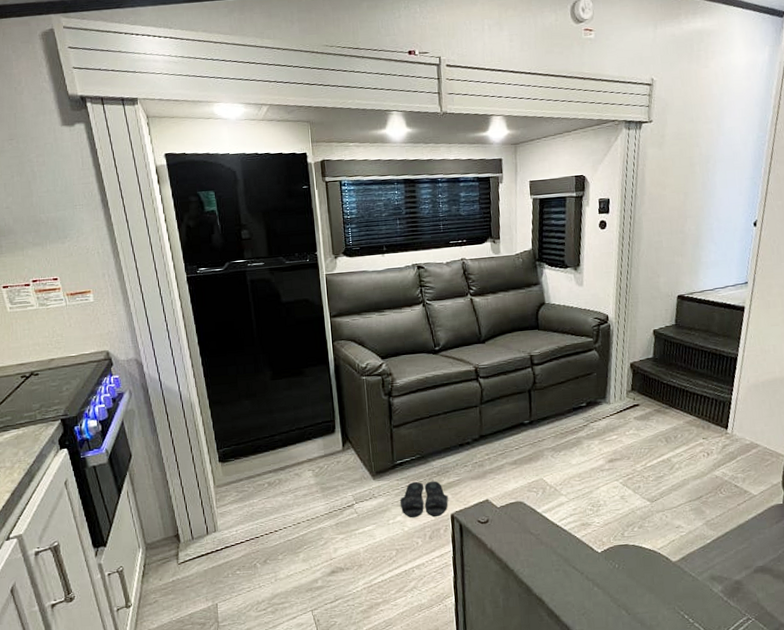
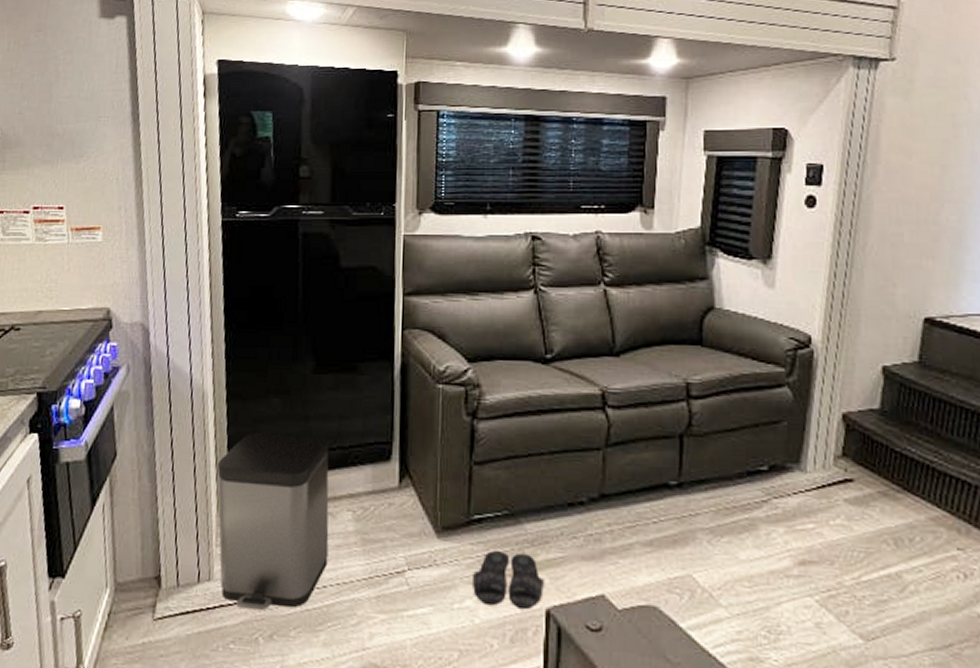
pedal bin: none [209,423,299,547] -> present [217,431,329,611]

